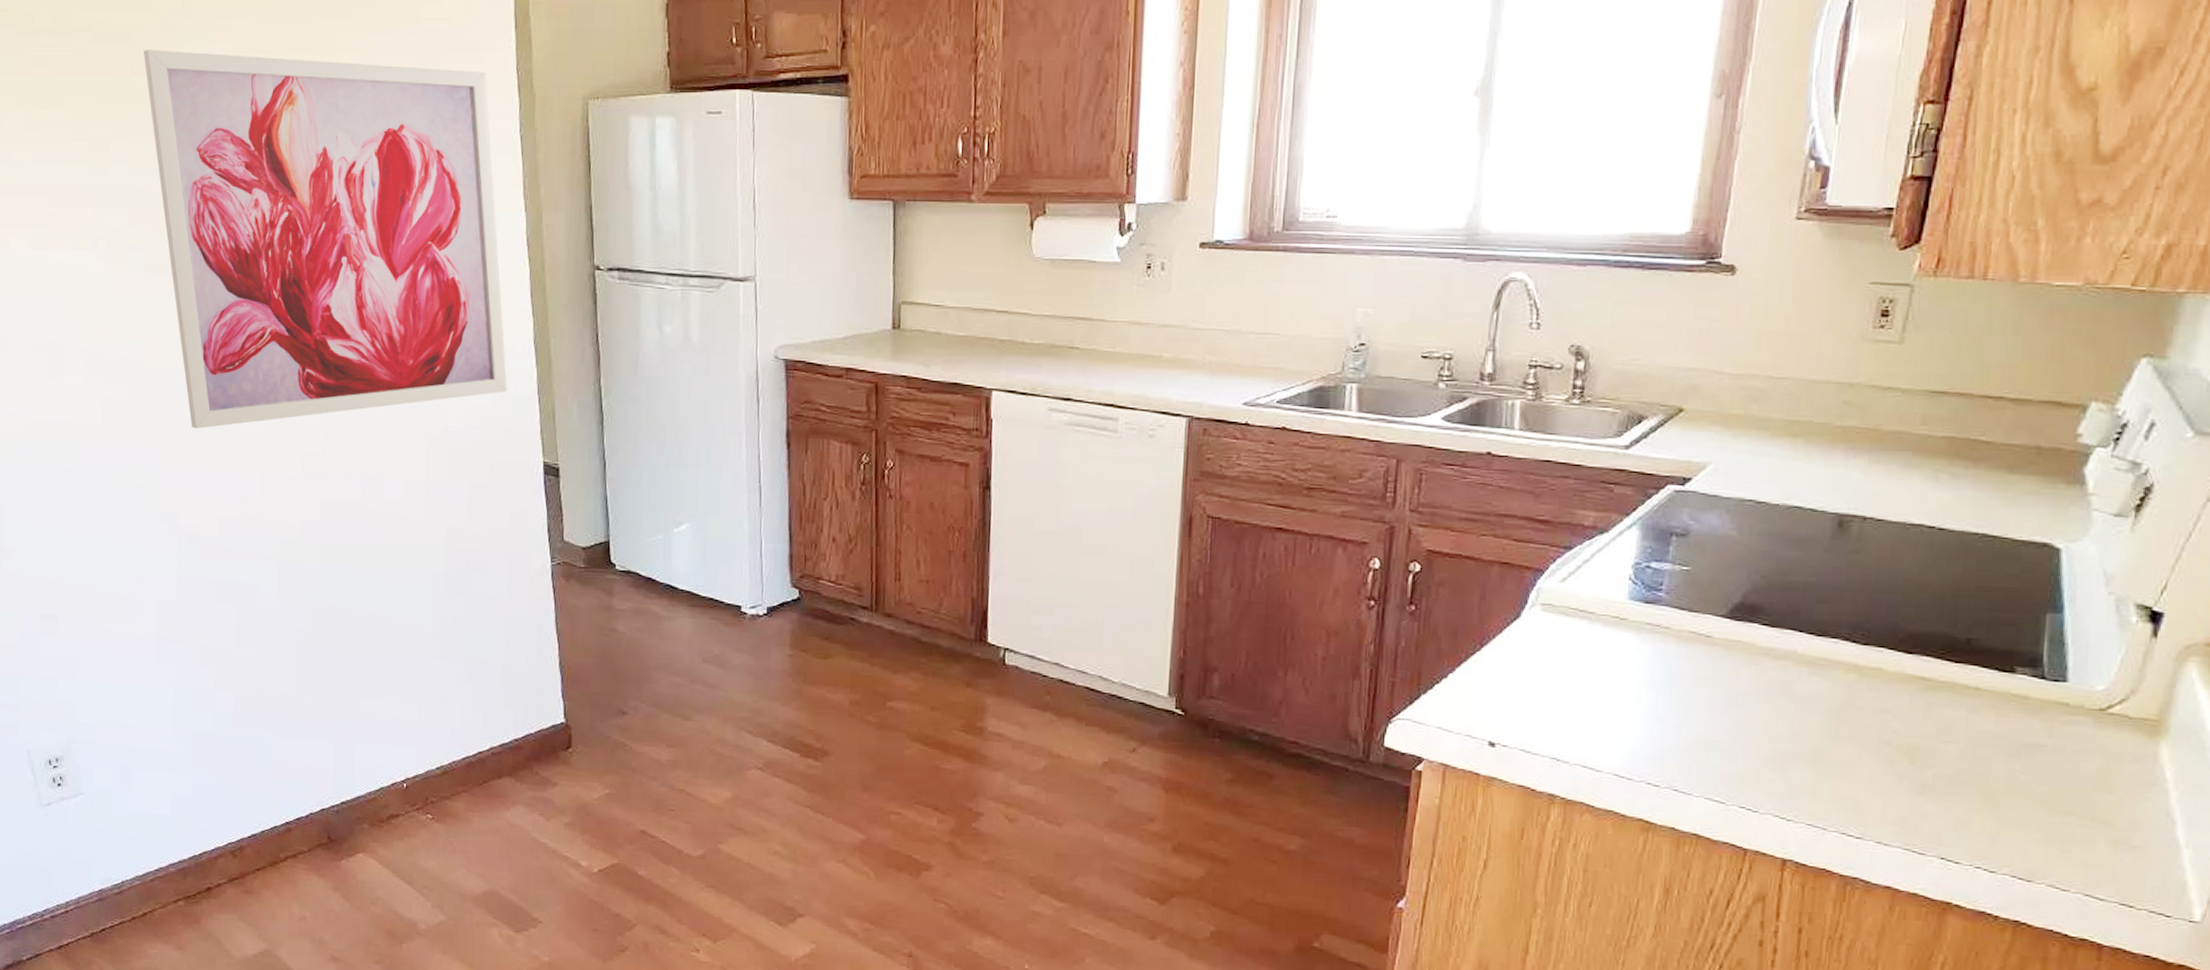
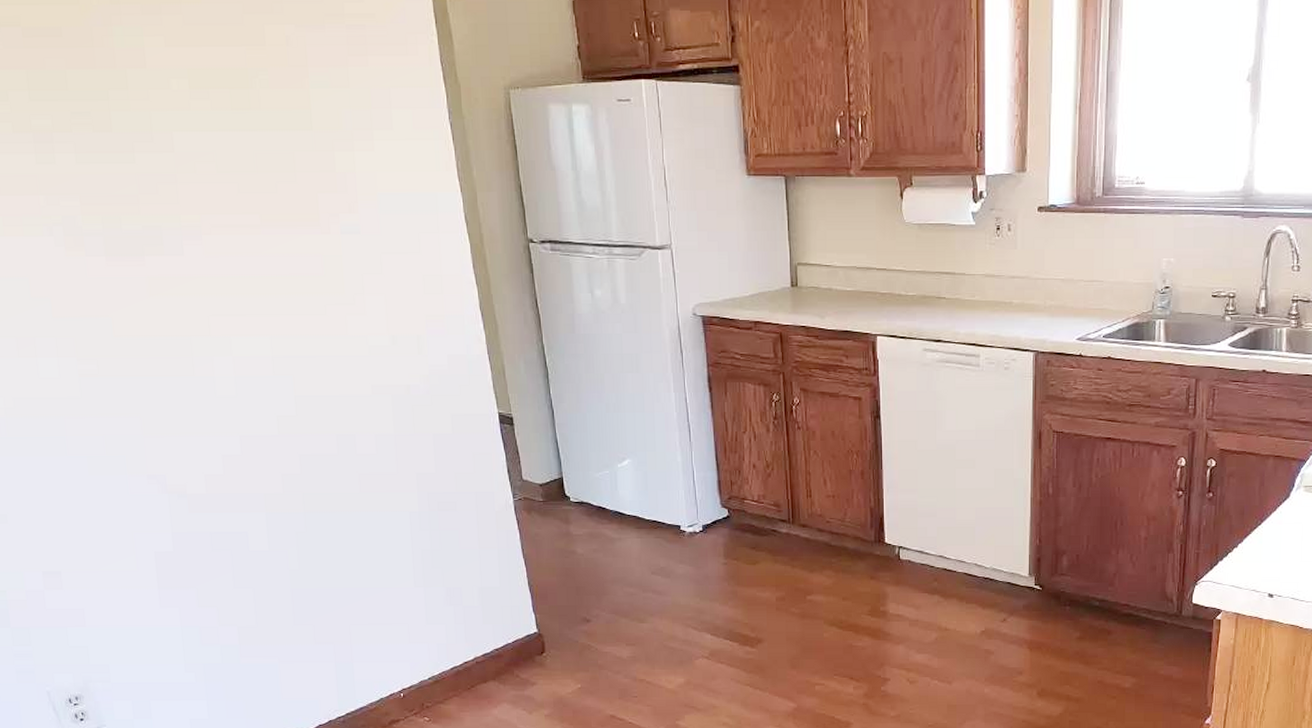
wall art: present [144,50,508,429] -> none [76,44,460,398]

